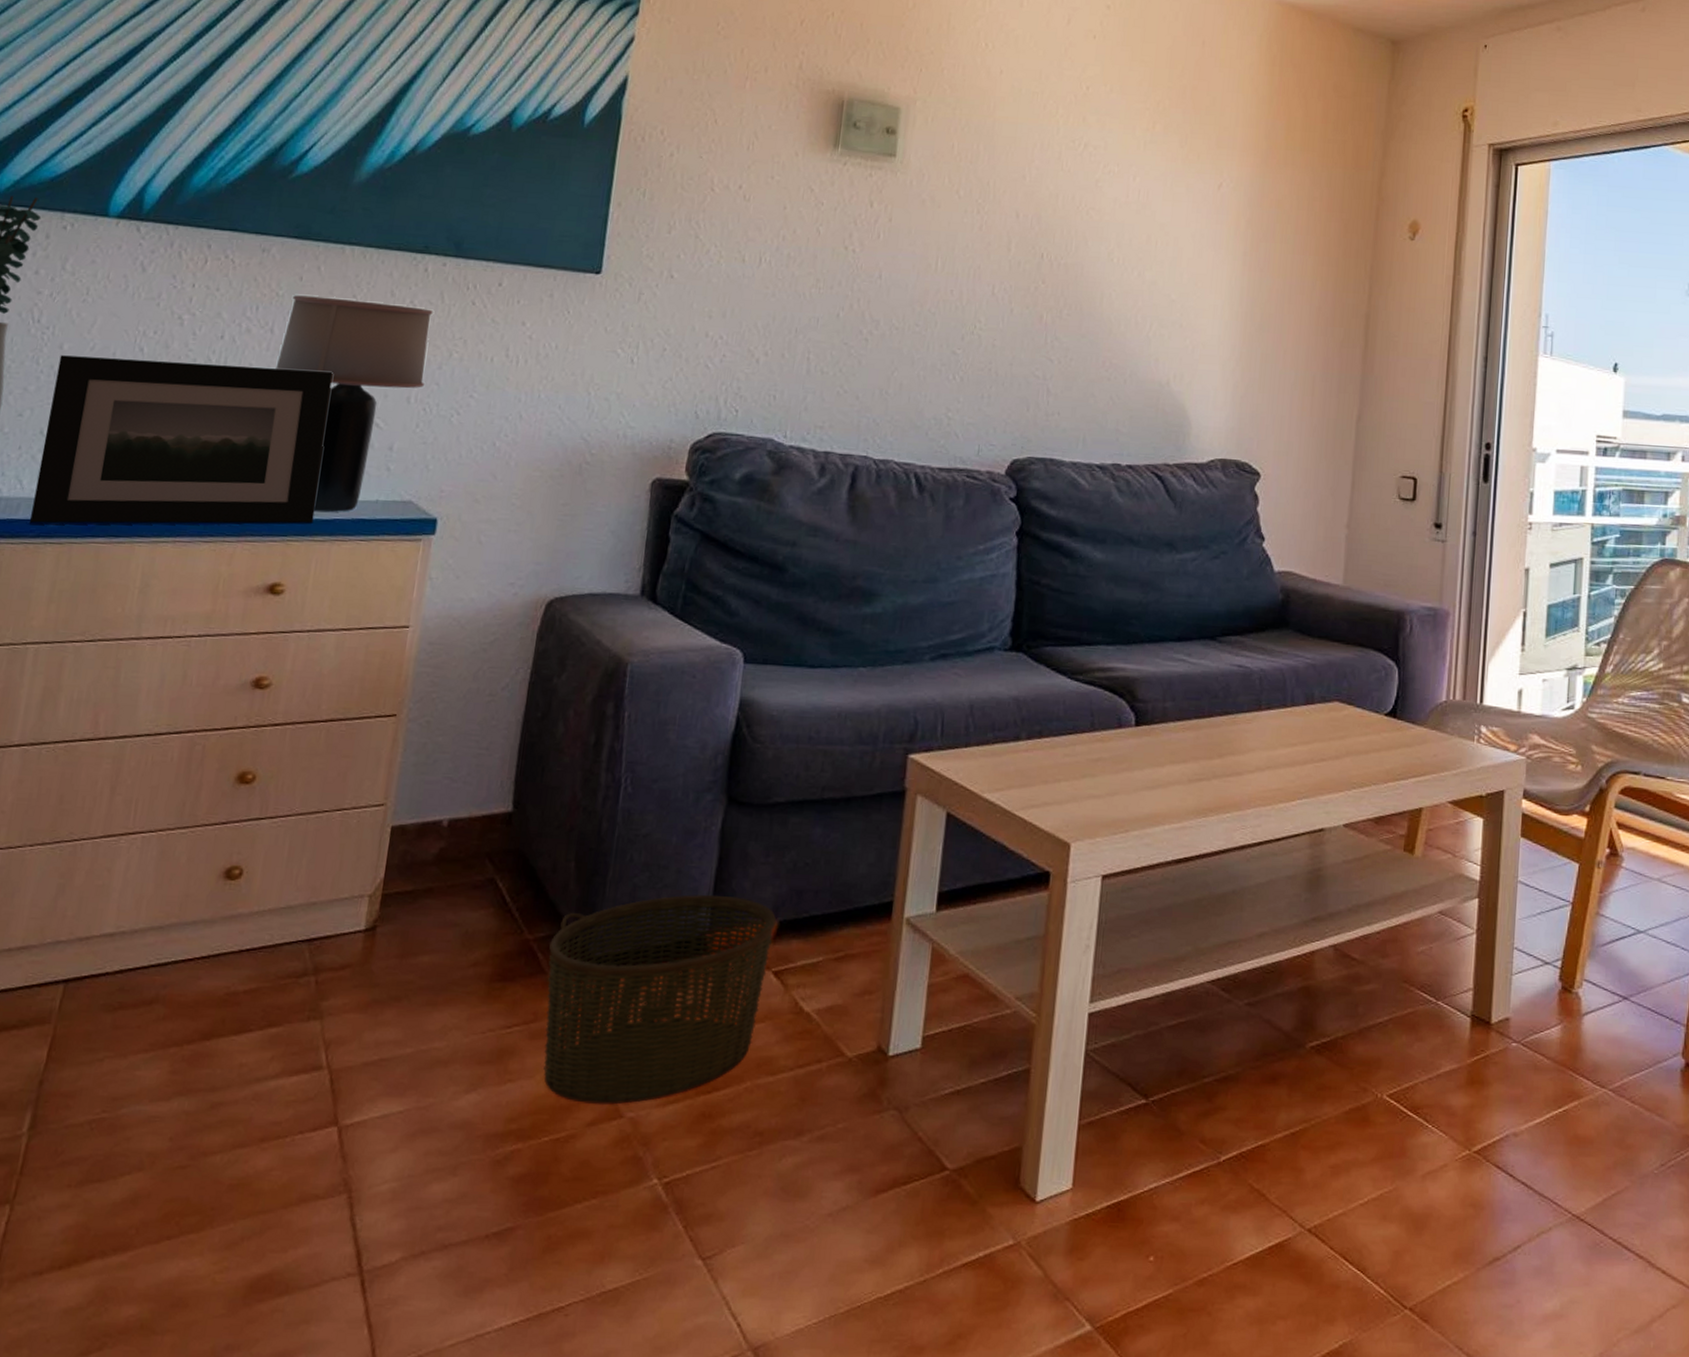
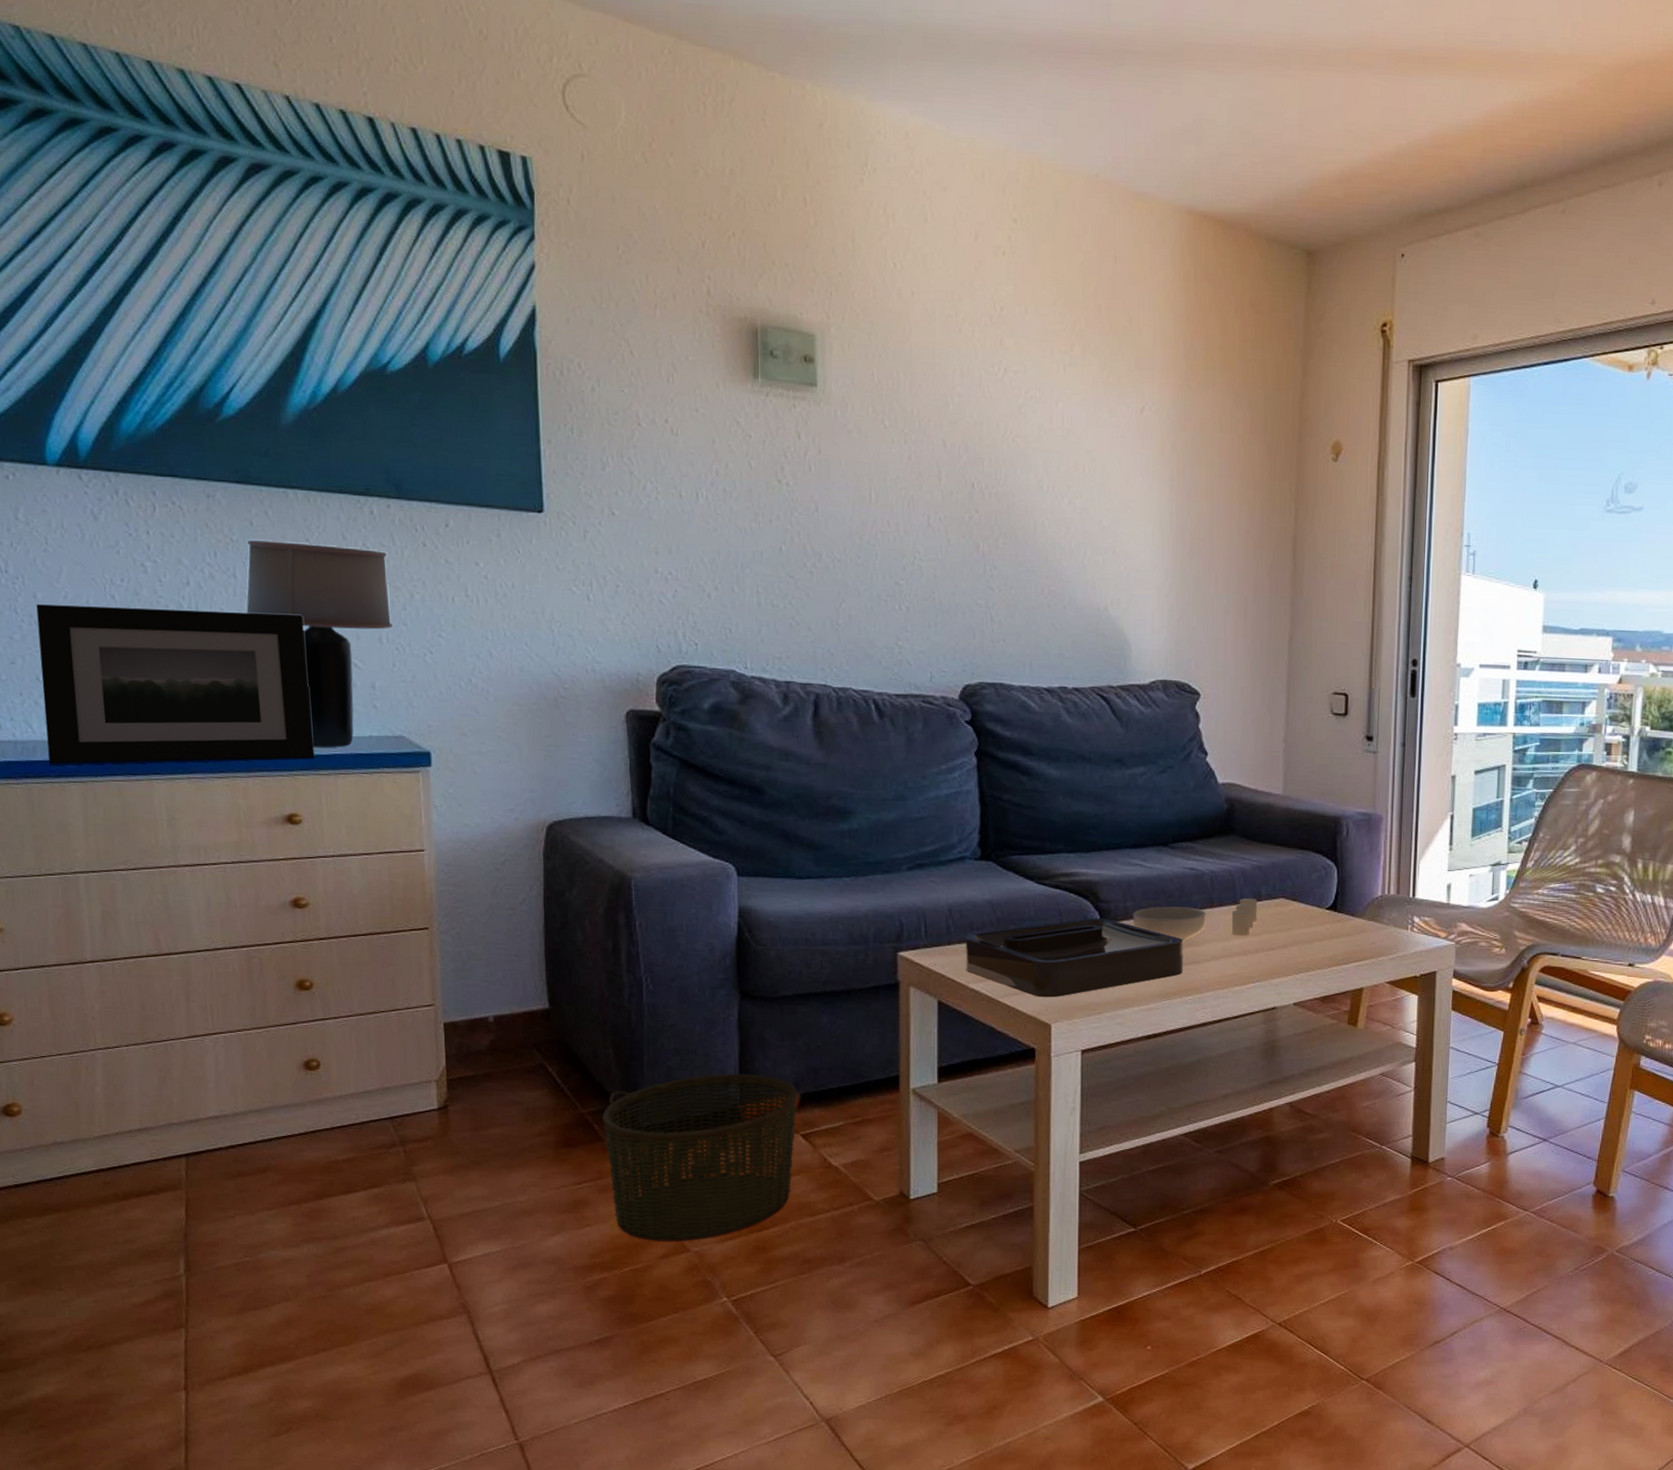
decorative tray: none [982,719,1226,812] -> present [966,918,1184,998]
bowl: none [1170,708,1253,748] -> present [1132,906,1207,940]
candle: none [1278,700,1310,745] -> present [1231,897,1258,937]

